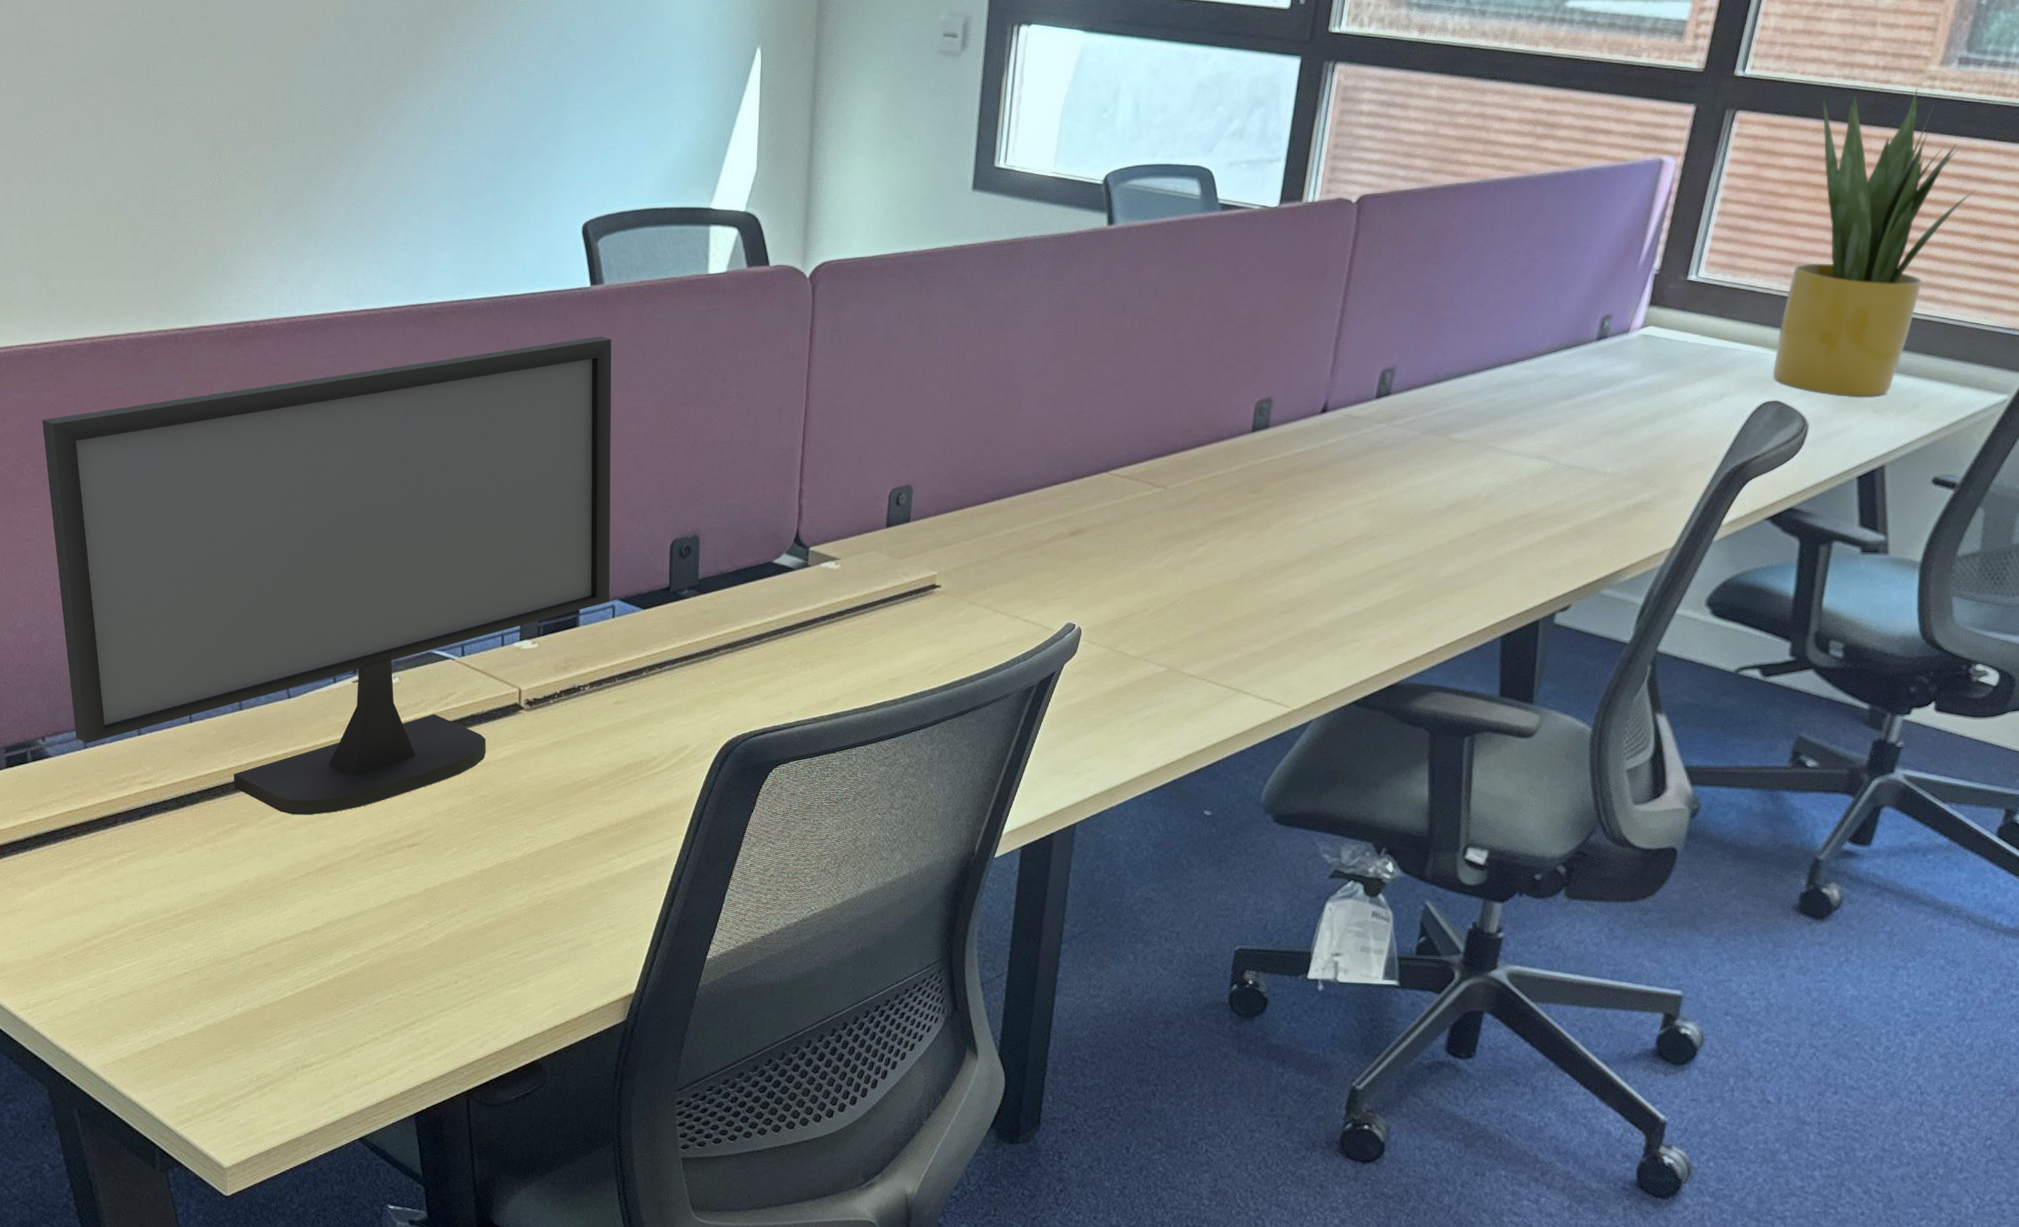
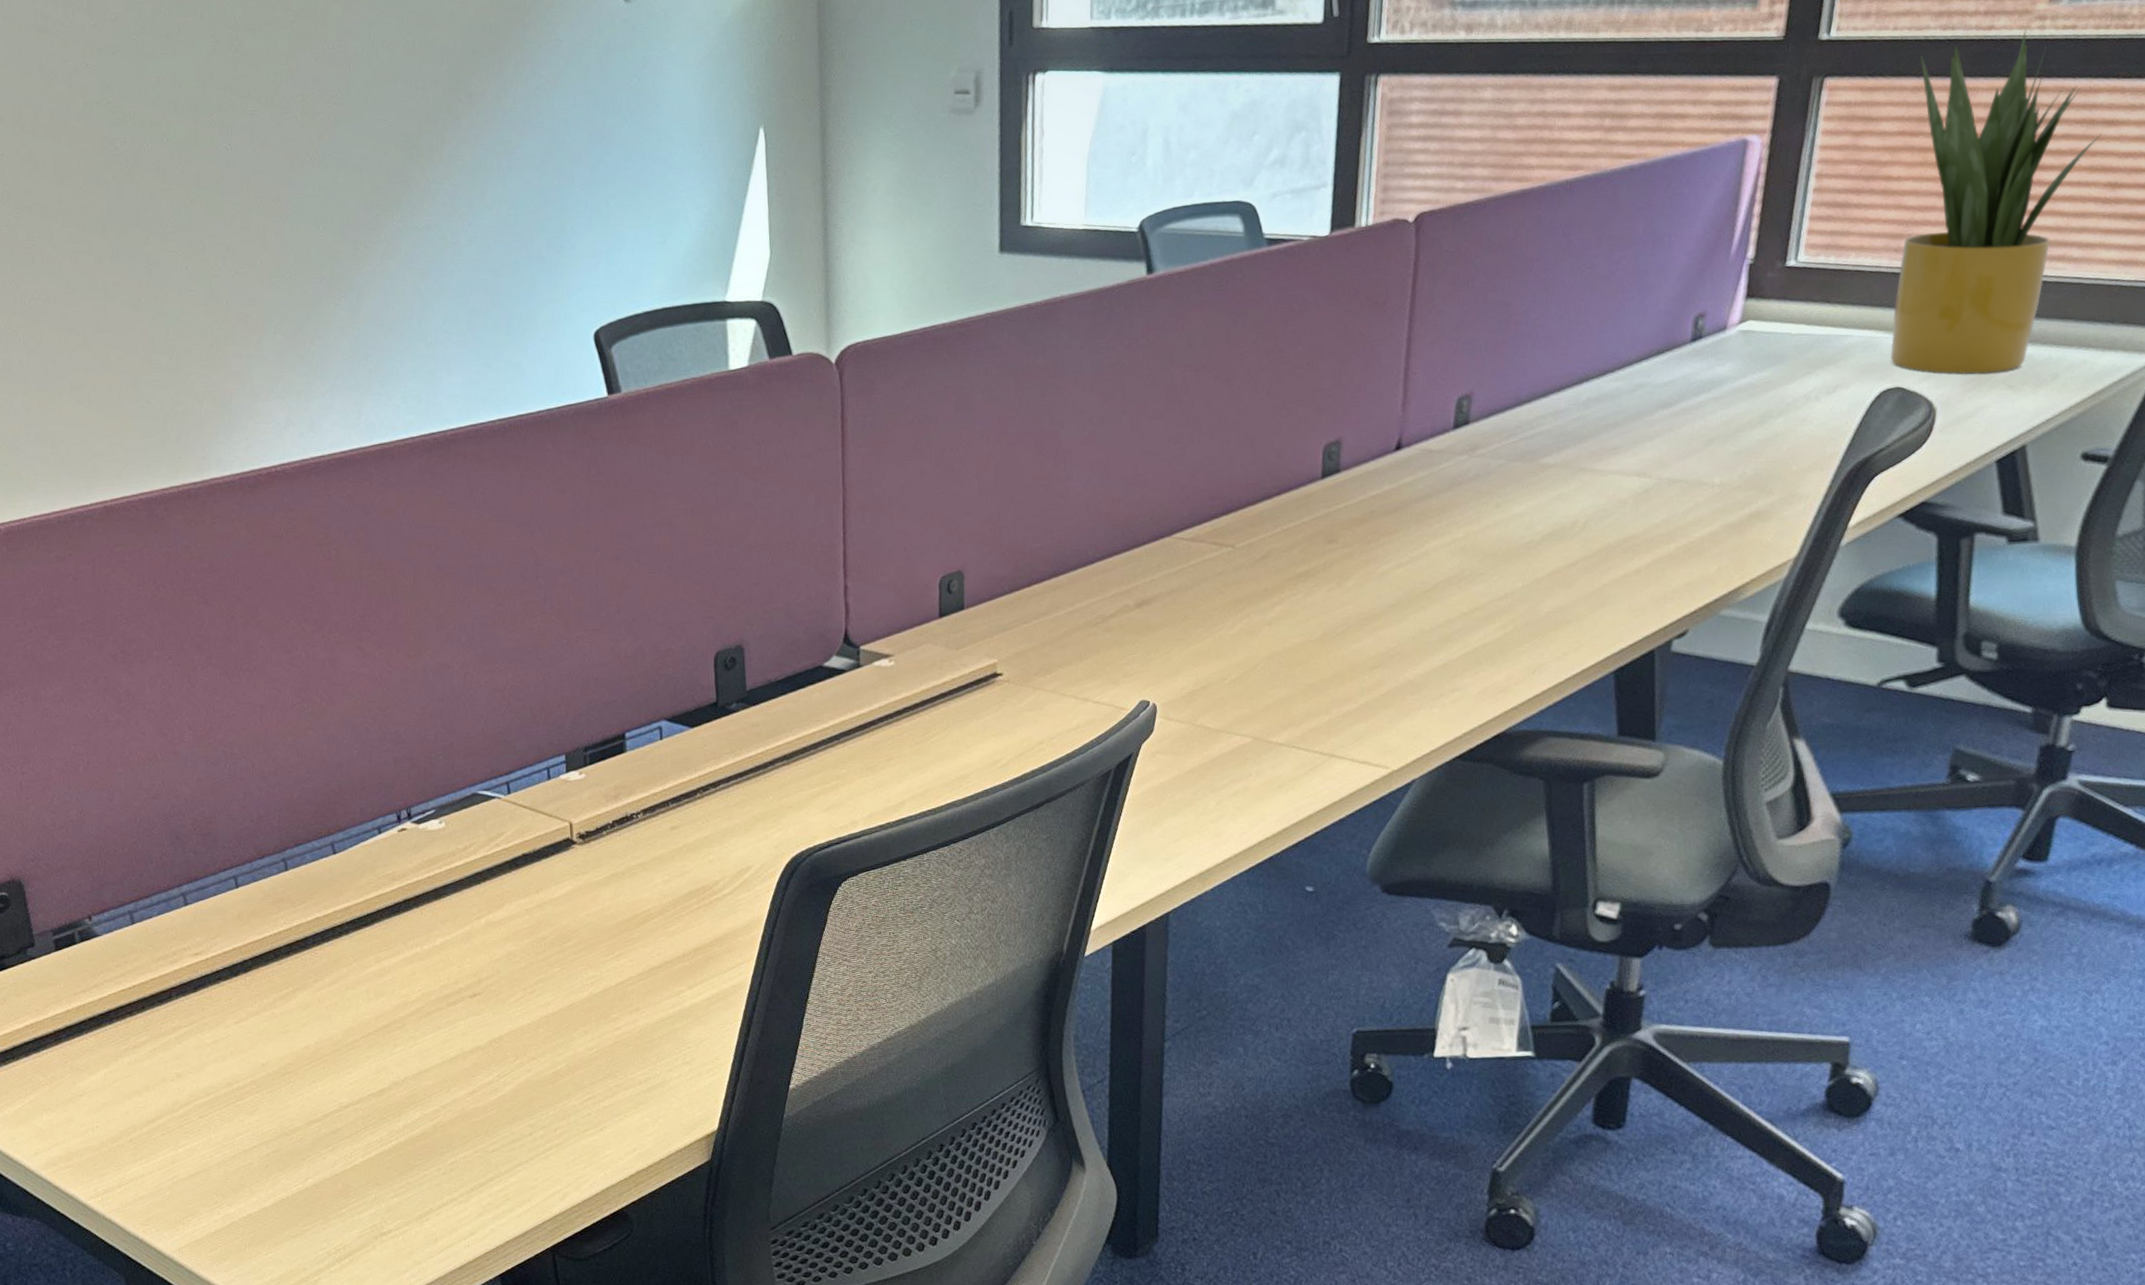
computer monitor: present [41,336,612,815] -> none [60,446,656,974]

